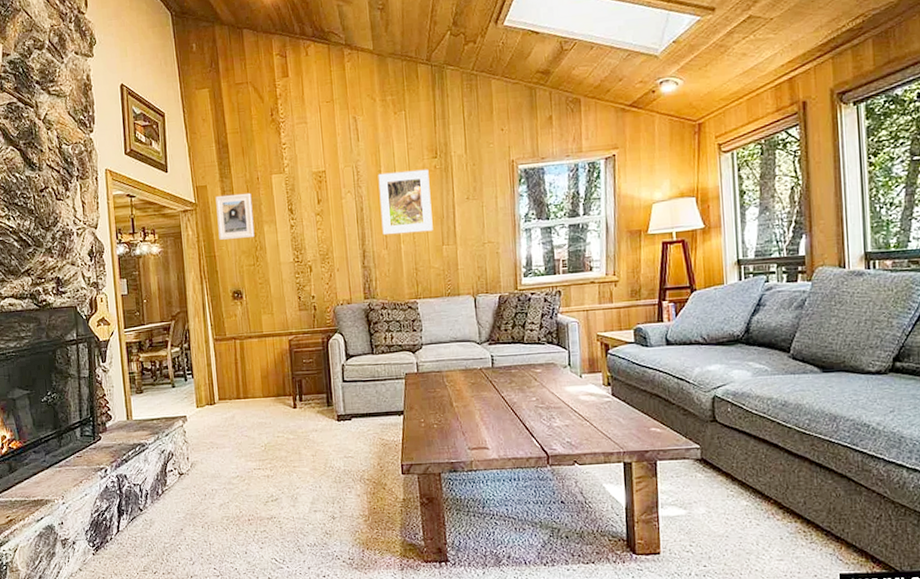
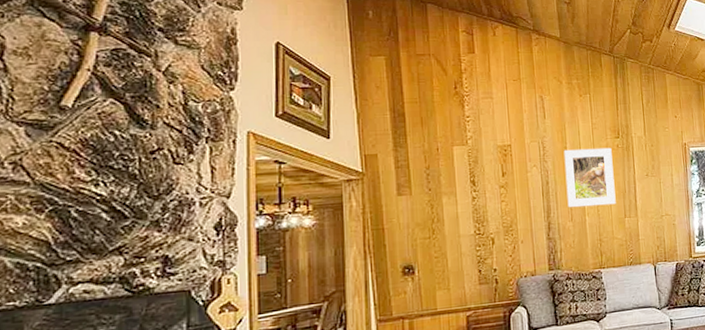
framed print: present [215,192,255,240] -> none [387,163,432,212]

